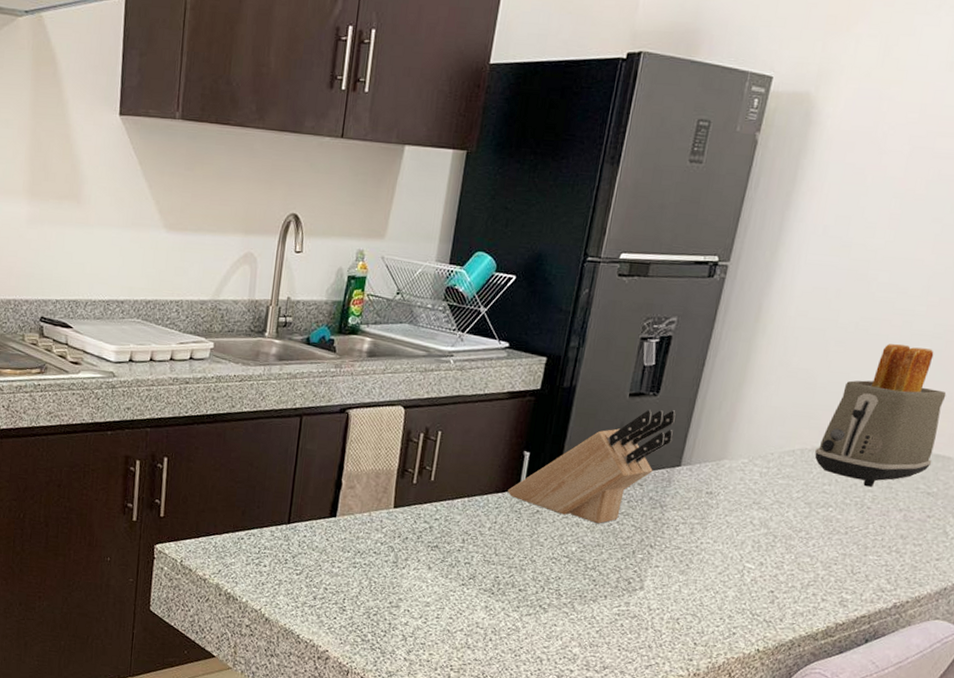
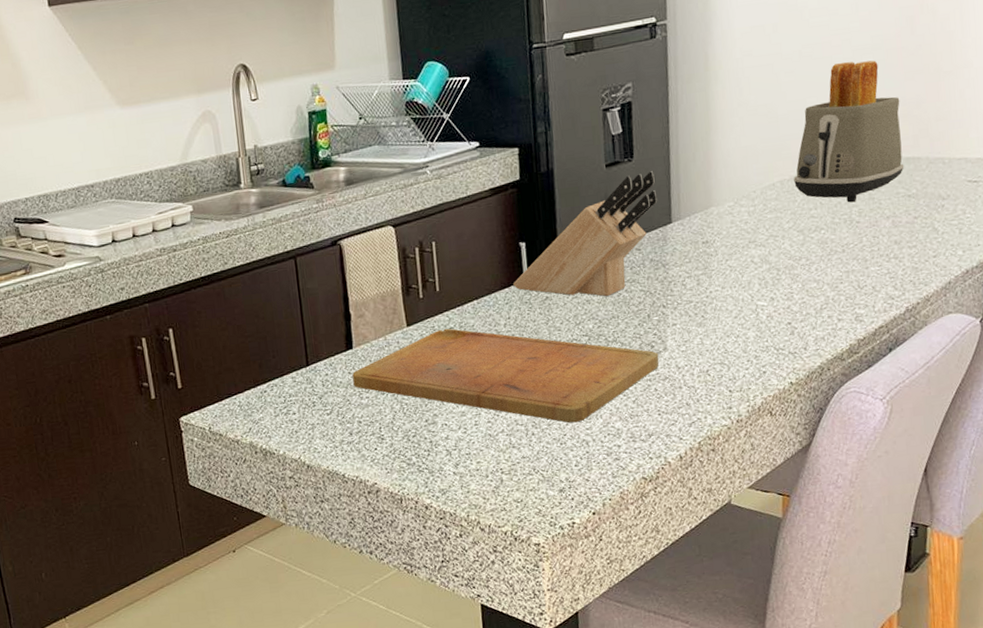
cutting board: none [328,518,634,639] -> present [352,328,659,423]

